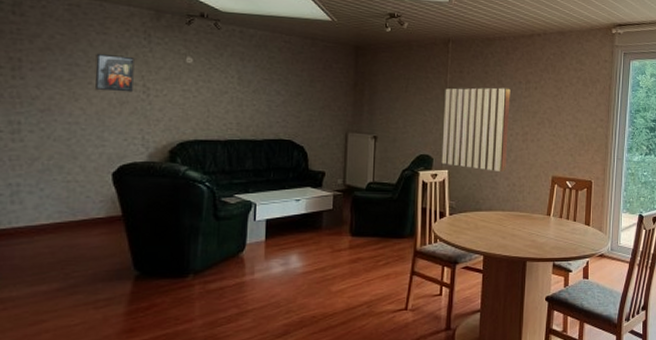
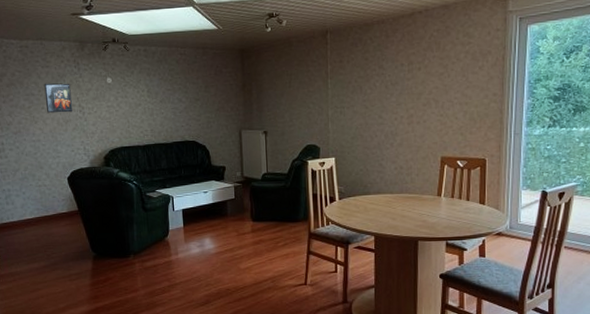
wall panel: present [441,87,511,172] -> none [326,72,393,156]

